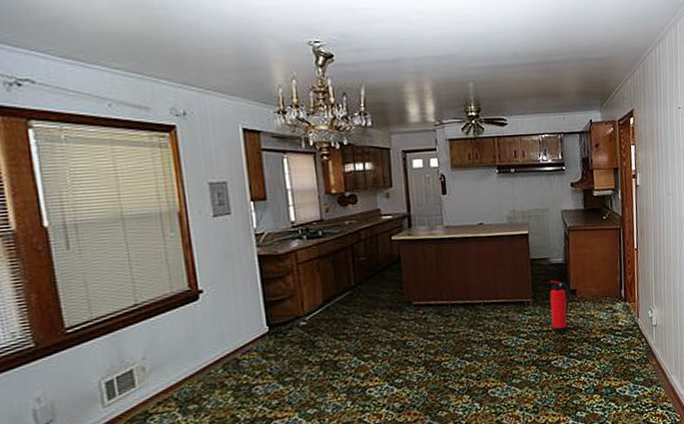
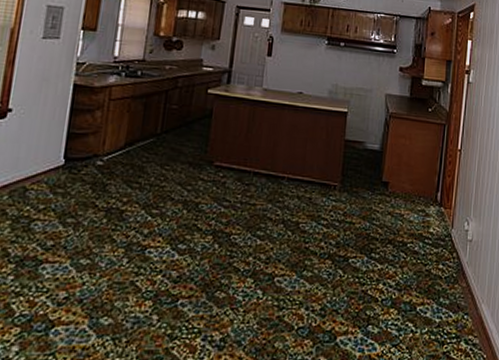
fire extinguisher: present [550,280,570,334] -> none [355,167,381,229]

